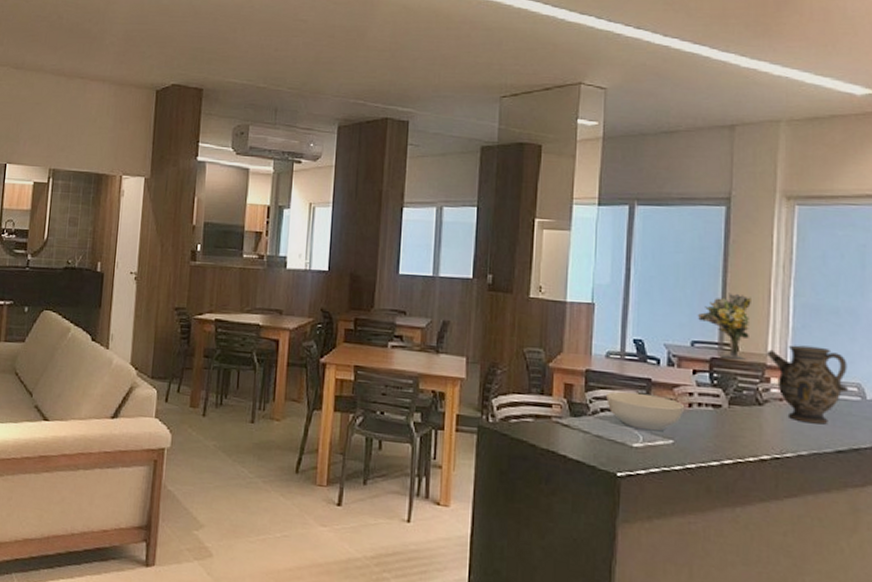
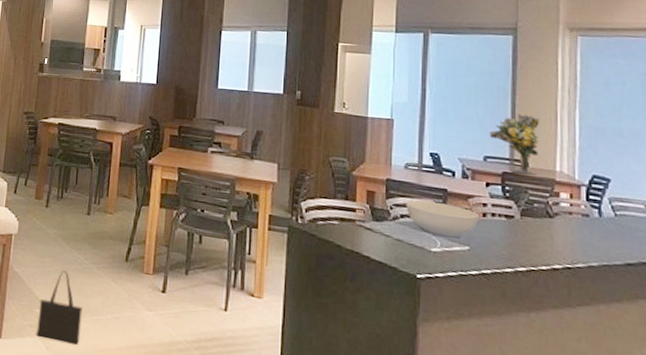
tote bag: none [195,486,248,568] -> present [36,270,83,345]
ewer: present [766,345,849,425] -> none [554,163,636,238]

